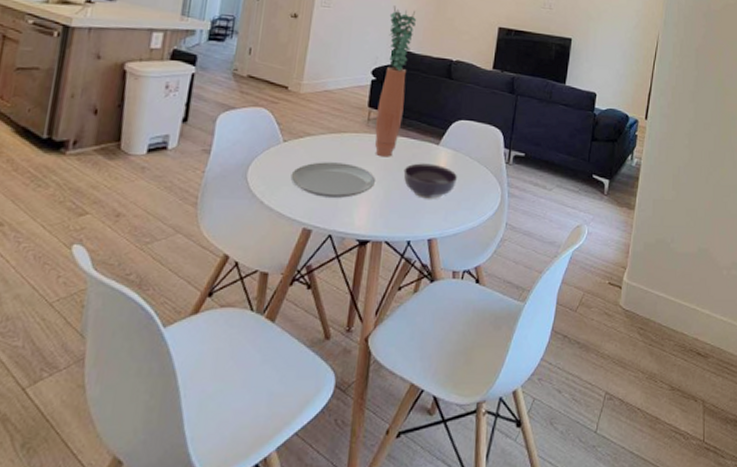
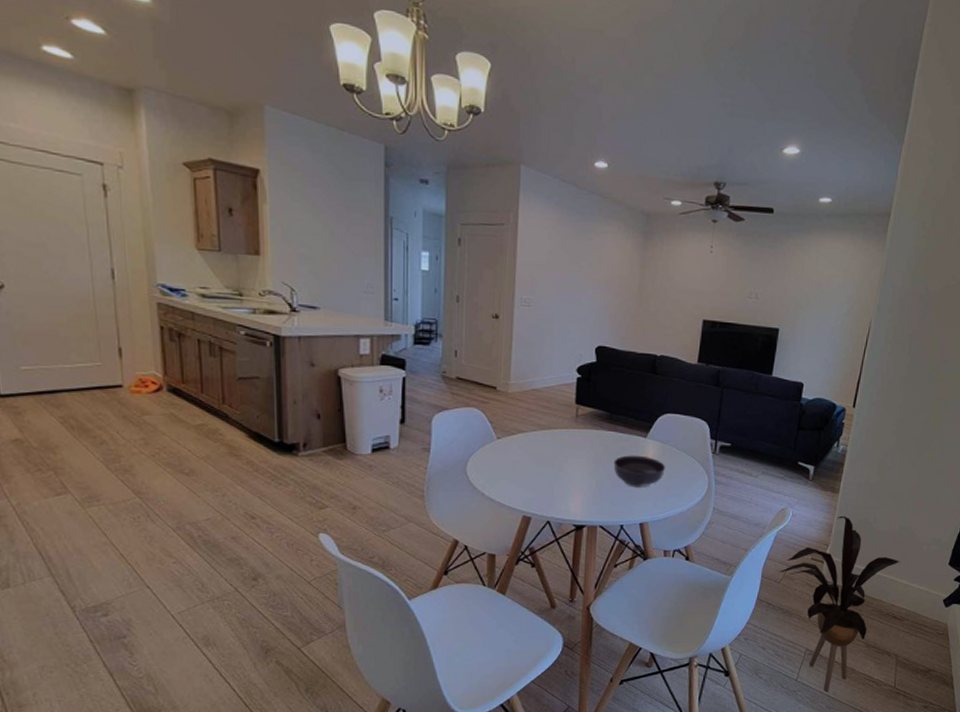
plate: present [290,162,376,198] -> none [507,456,588,488]
vase: present [374,5,417,157] -> none [584,302,619,451]
house plant: none [575,234,701,448] -> present [779,515,900,693]

